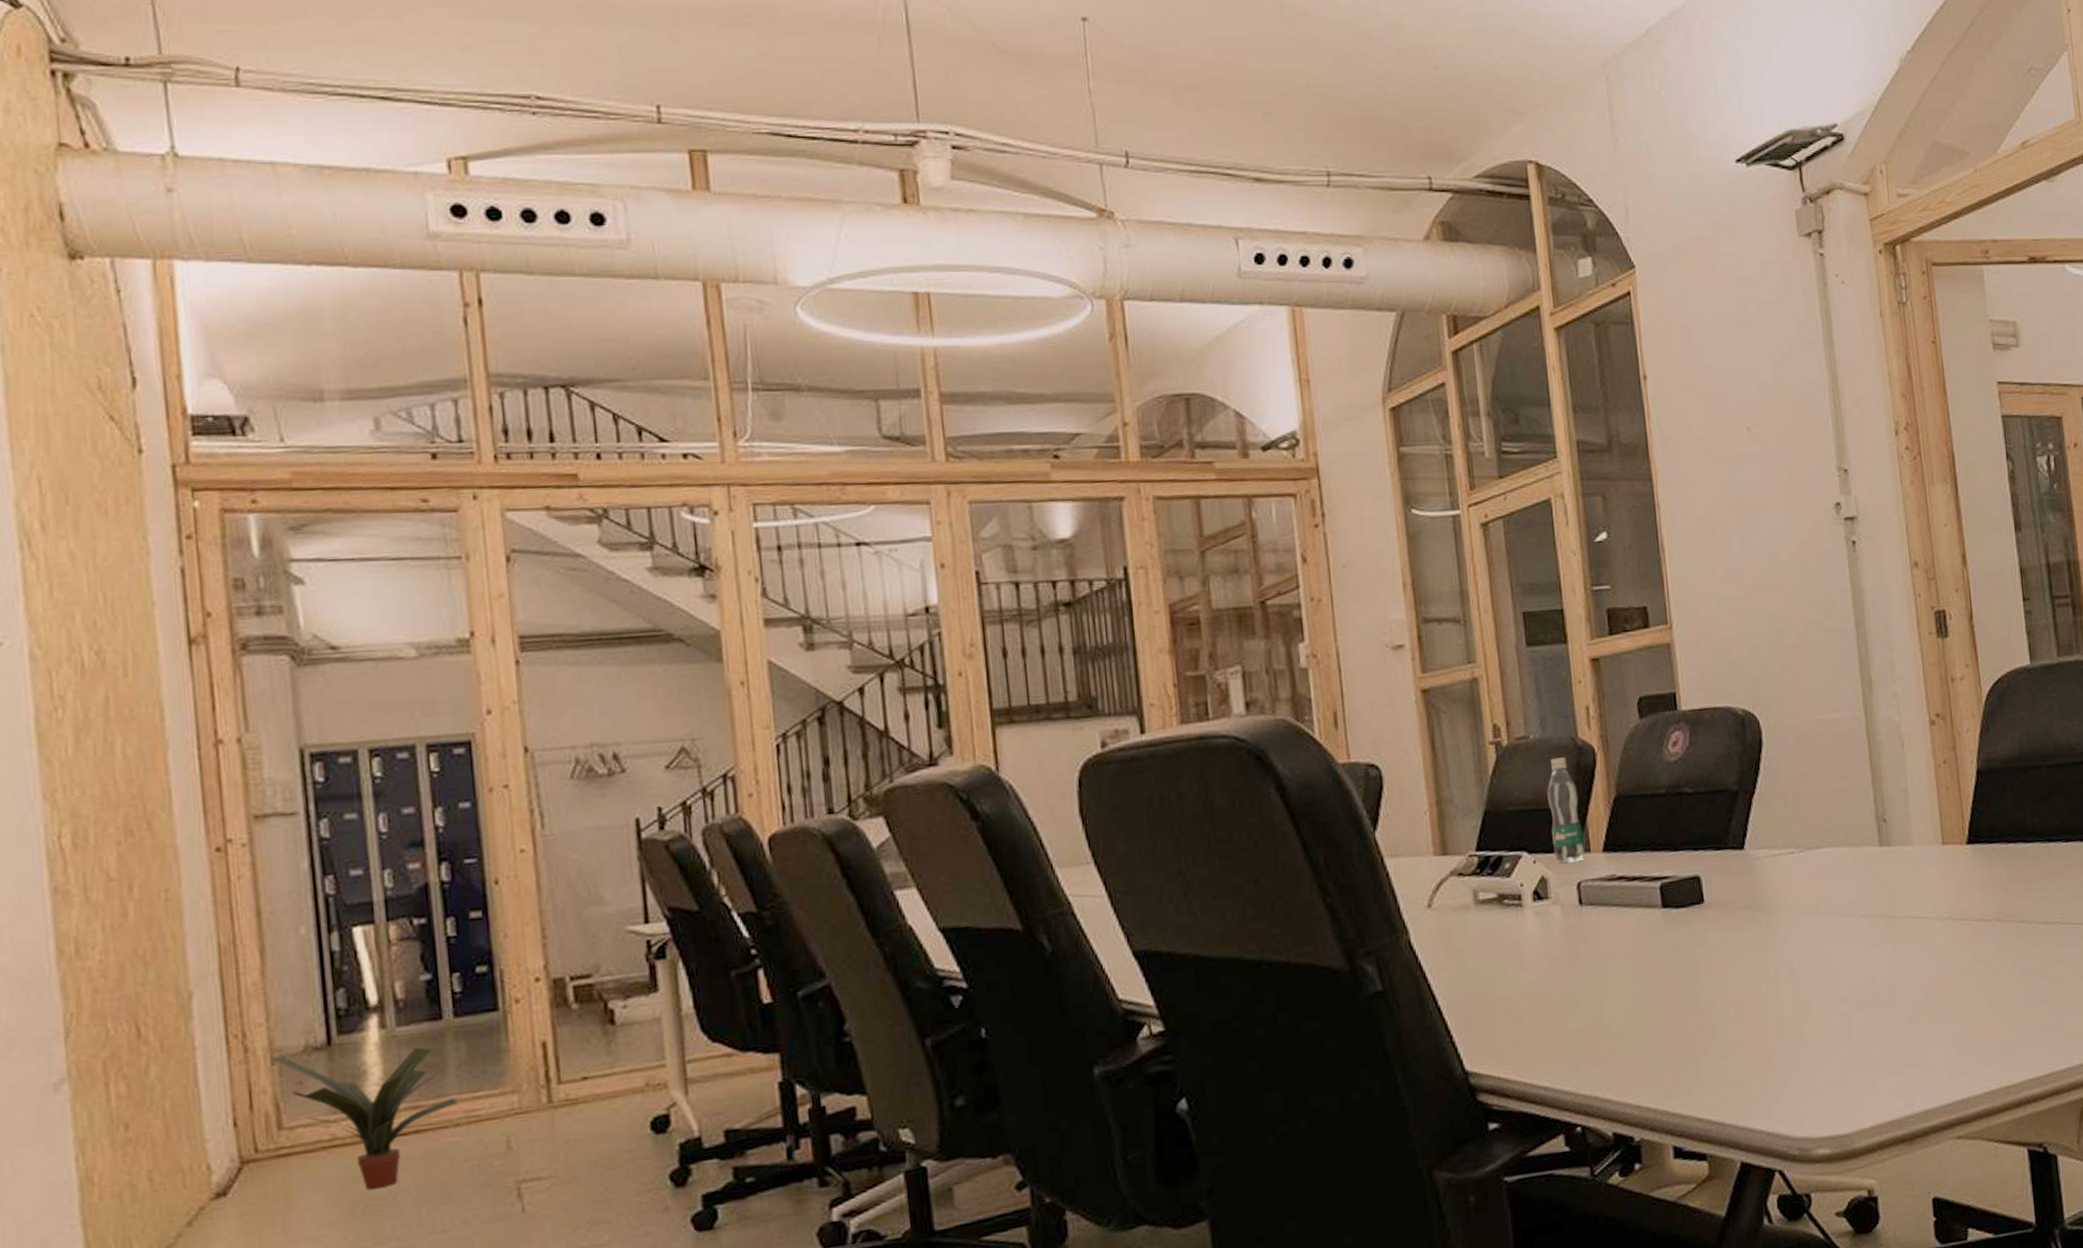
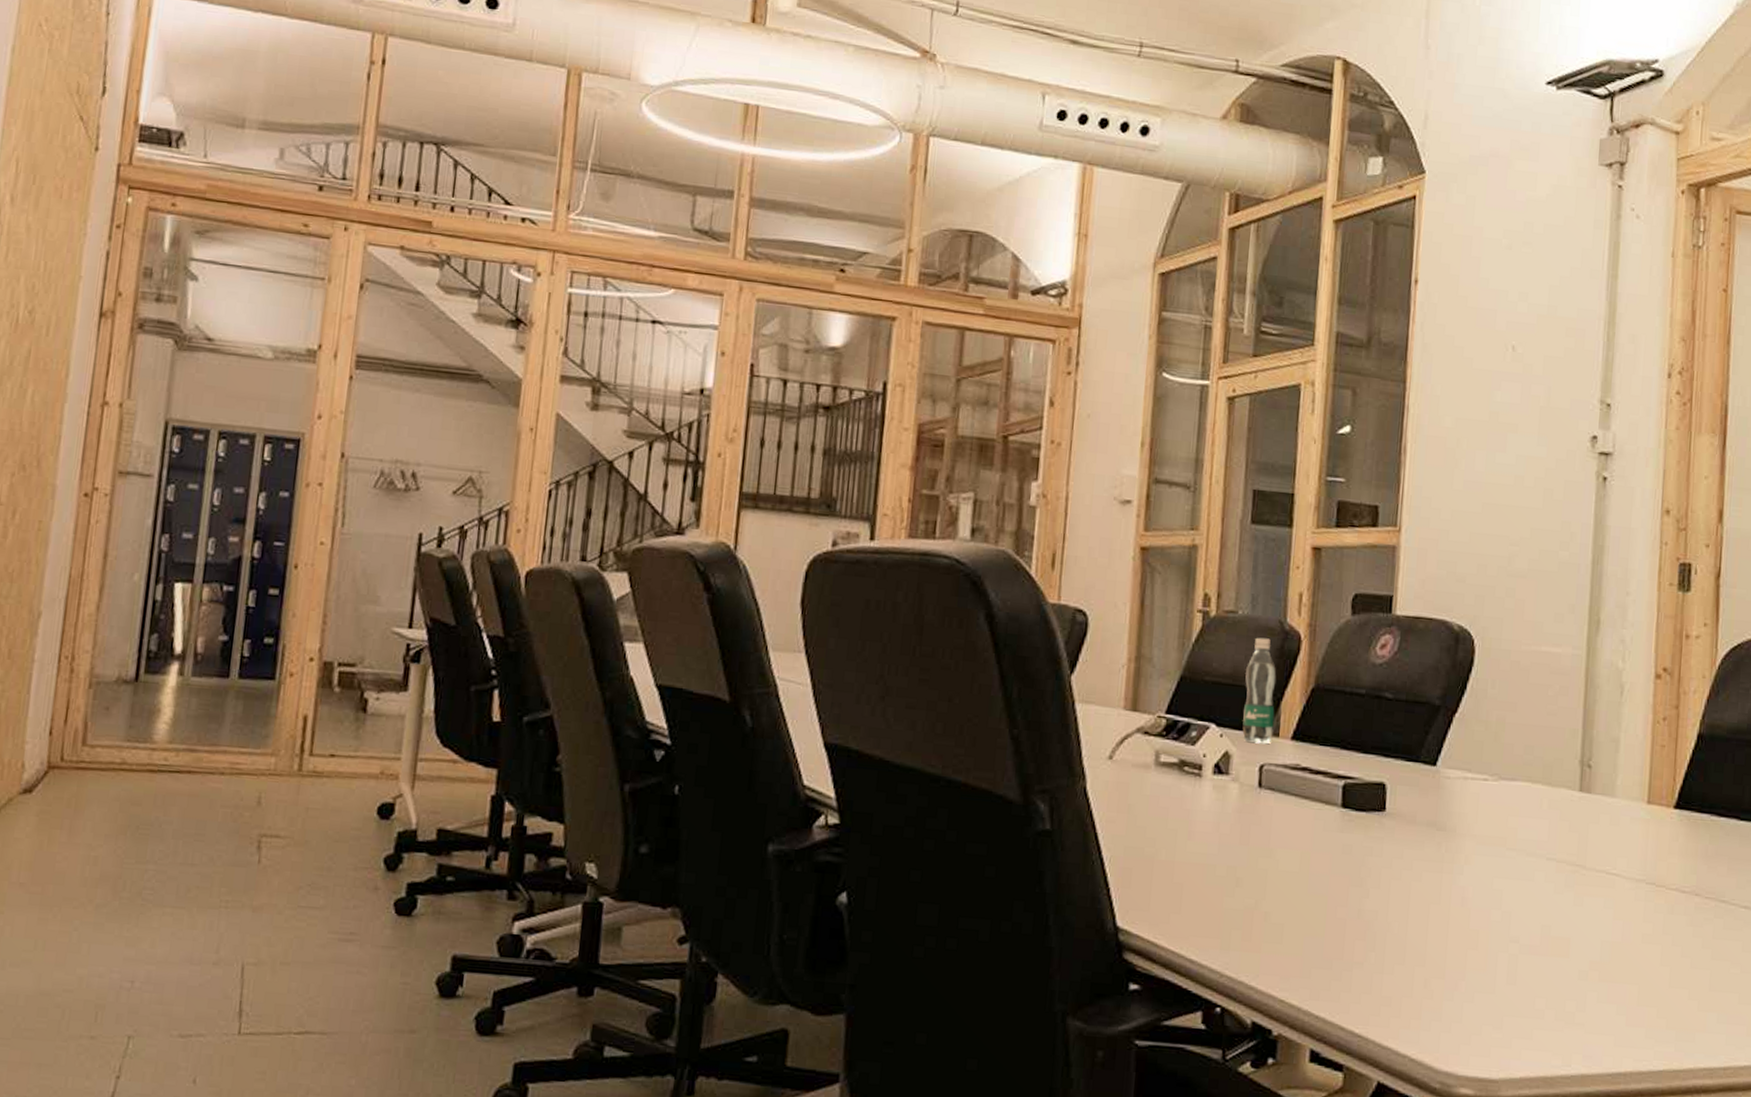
potted plant: present [270,1047,458,1189] -> none [88,682,226,815]

